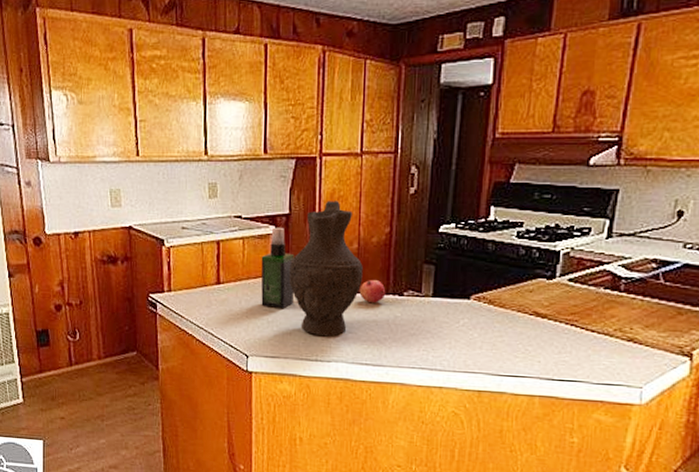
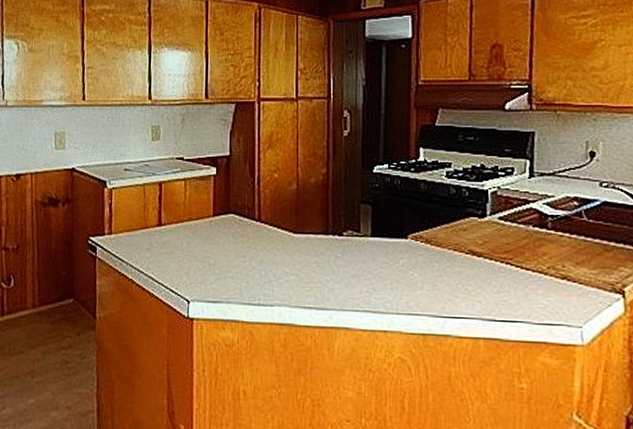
spray bottle: present [261,227,295,309] -> none [202,168,236,251]
decorative vase: present [288,201,363,337] -> none [230,143,302,279]
pomegranate: present [359,280,386,304] -> none [300,220,326,244]

